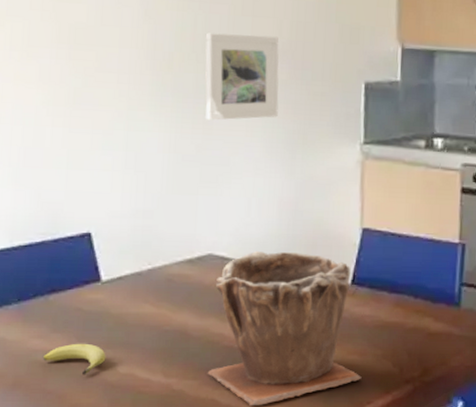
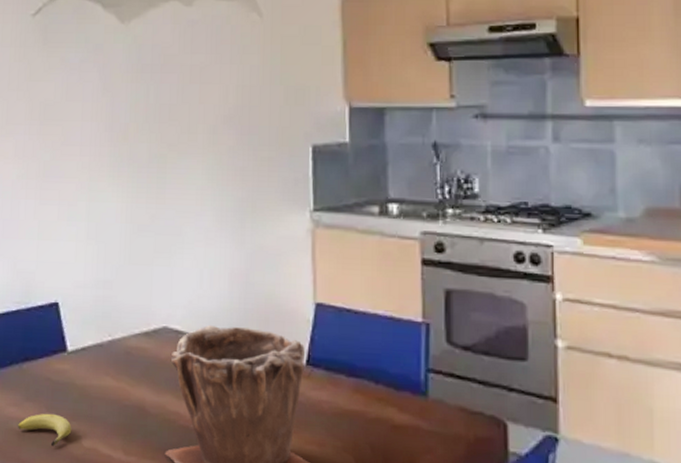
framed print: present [205,33,279,121] -> none [157,102,227,190]

